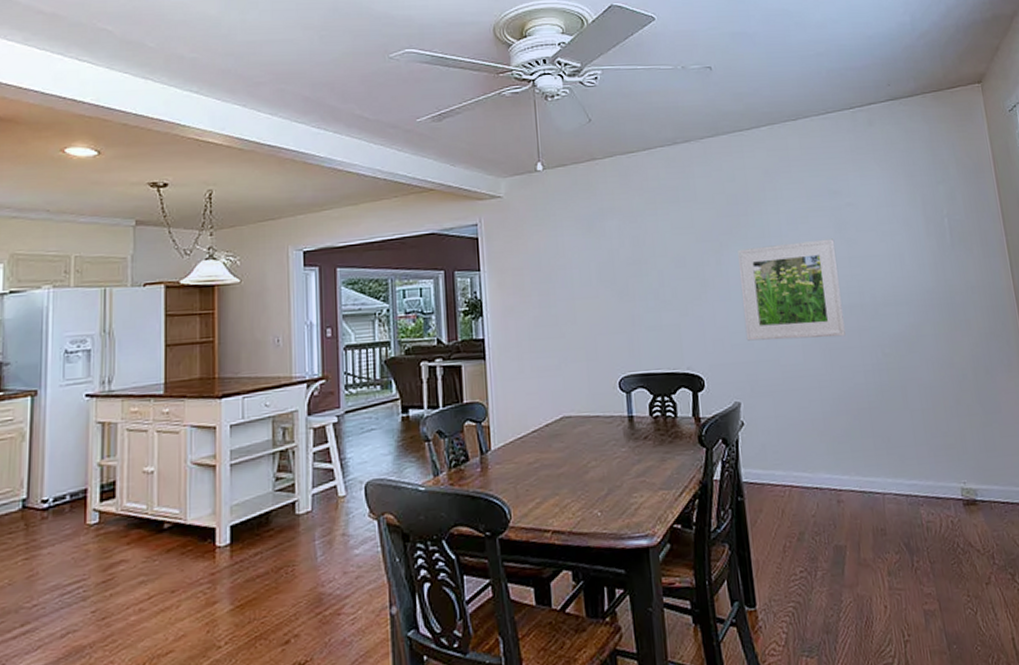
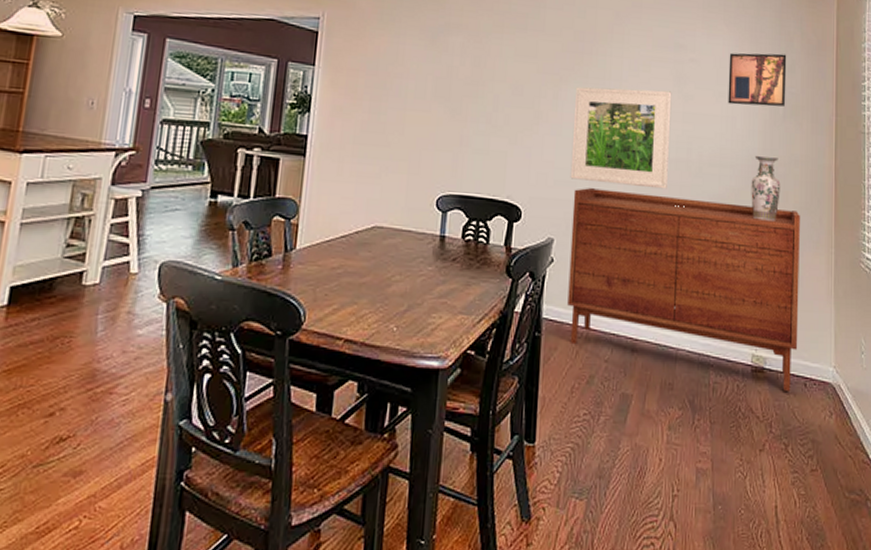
sideboard: none [752,337,1008,521] -> present [567,187,800,392]
wall art: none [885,182,951,242] -> present [728,52,787,107]
vase: none [929,287,963,353] -> present [751,155,781,221]

